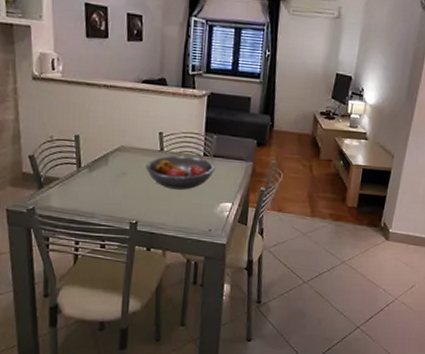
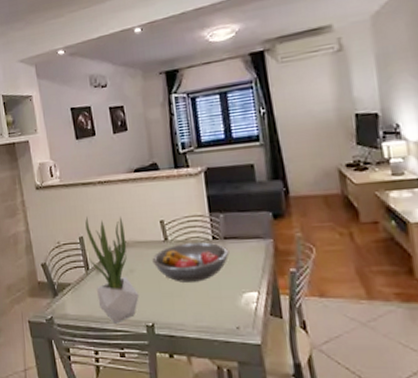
potted plant: none [82,117,128,219] -> present [85,217,139,324]

